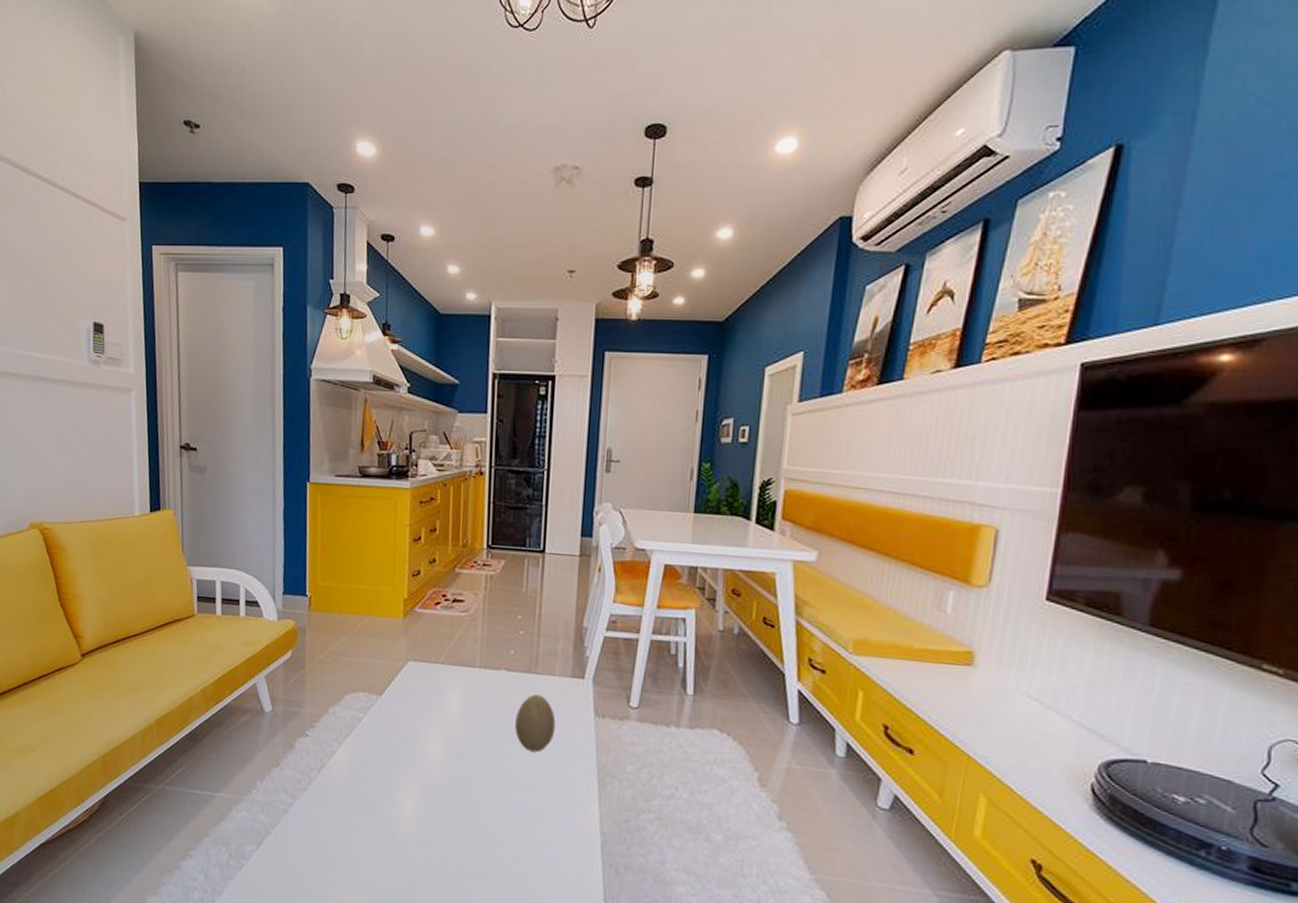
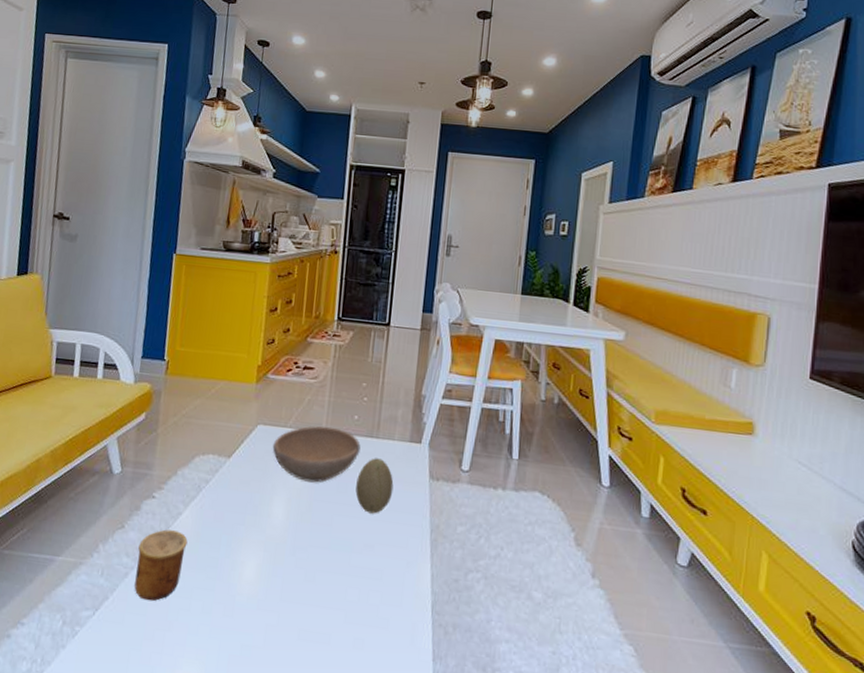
cup: none [295,767,344,837] -> present [134,529,188,601]
bowl: none [424,661,518,721] -> present [272,426,361,483]

